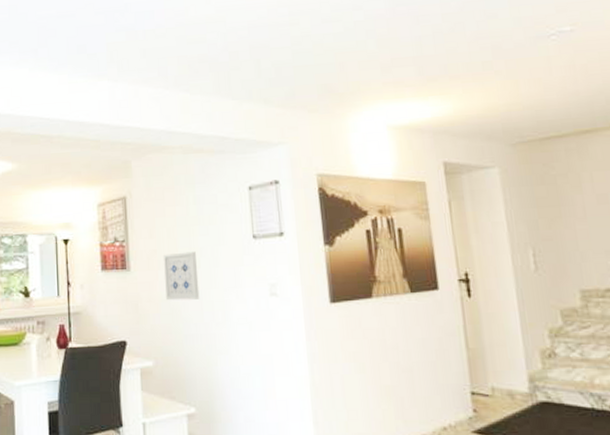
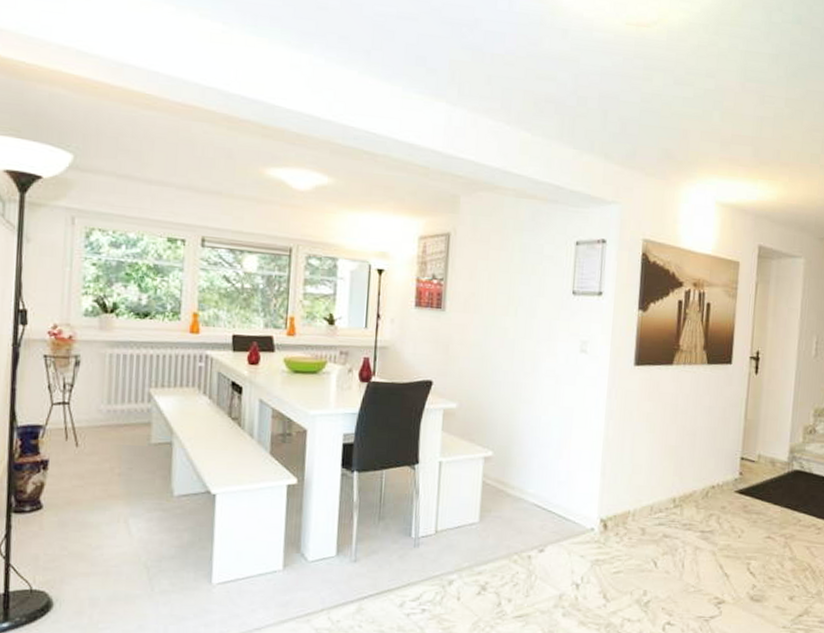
wall art: present [163,251,200,301] -> none [478,298,514,348]

